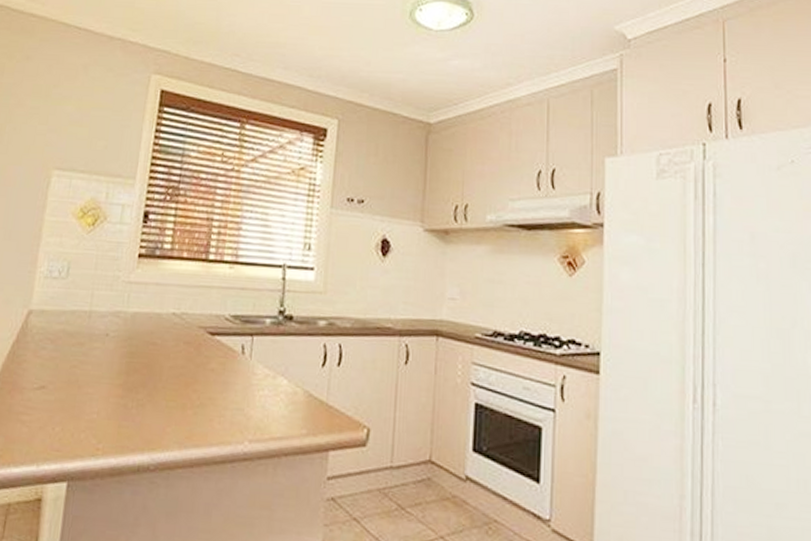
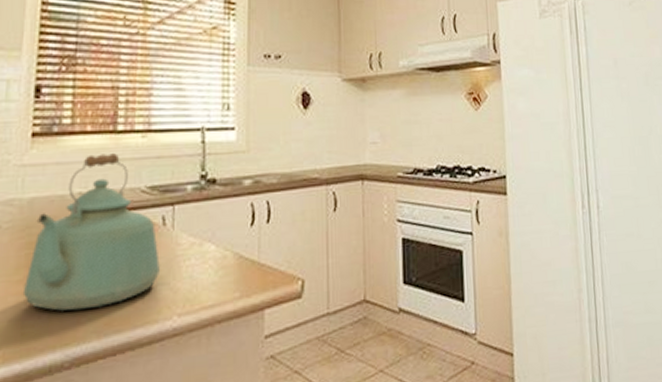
kettle: none [121,279,237,421] -> present [22,153,160,311]

